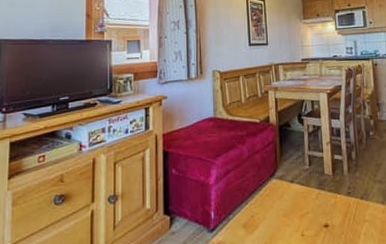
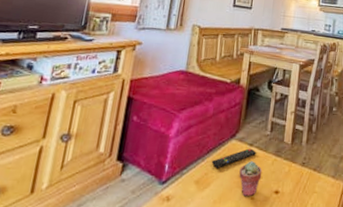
remote control: none [255,185,299,210] -> present [211,148,257,168]
potted succulent: none [285,197,308,234] -> present [239,161,262,197]

